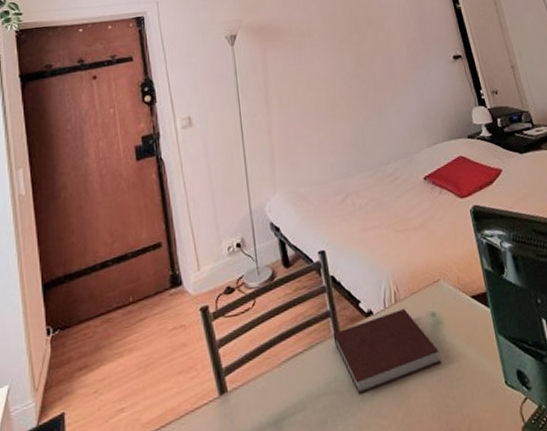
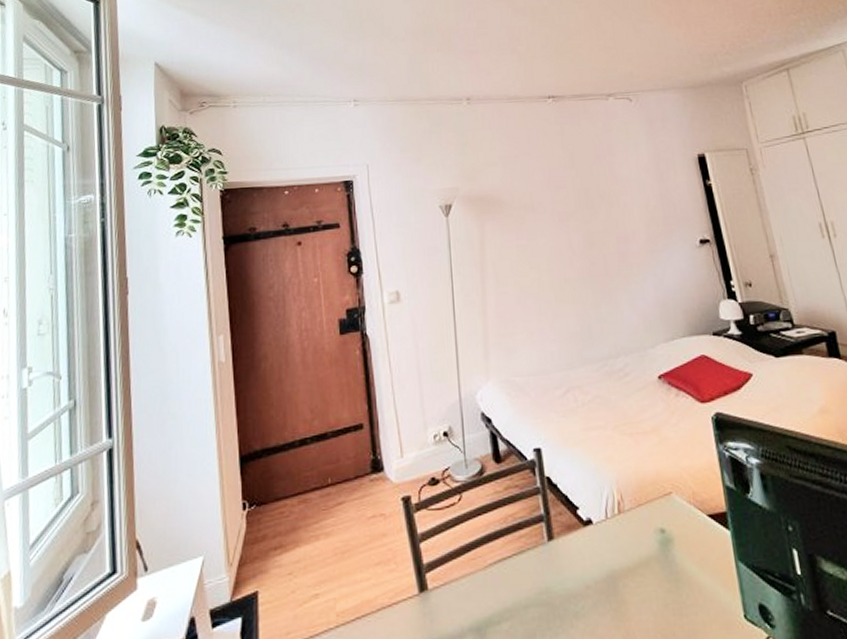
notebook: present [333,309,441,394] -> none [546,521,669,609]

